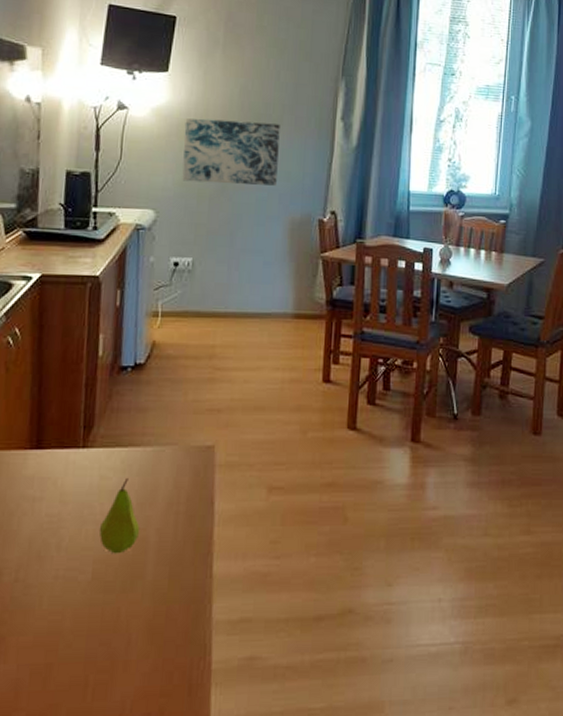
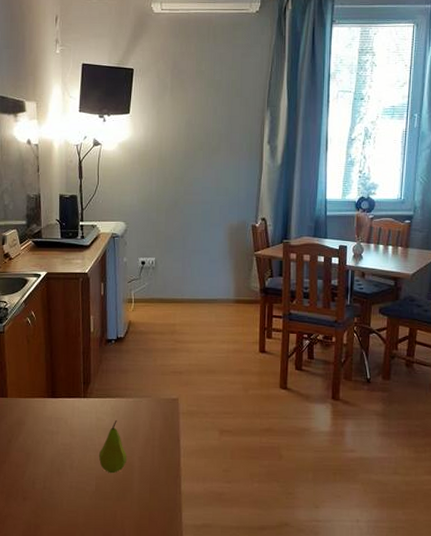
wall art: present [182,117,280,186] -> none [144,149,218,200]

